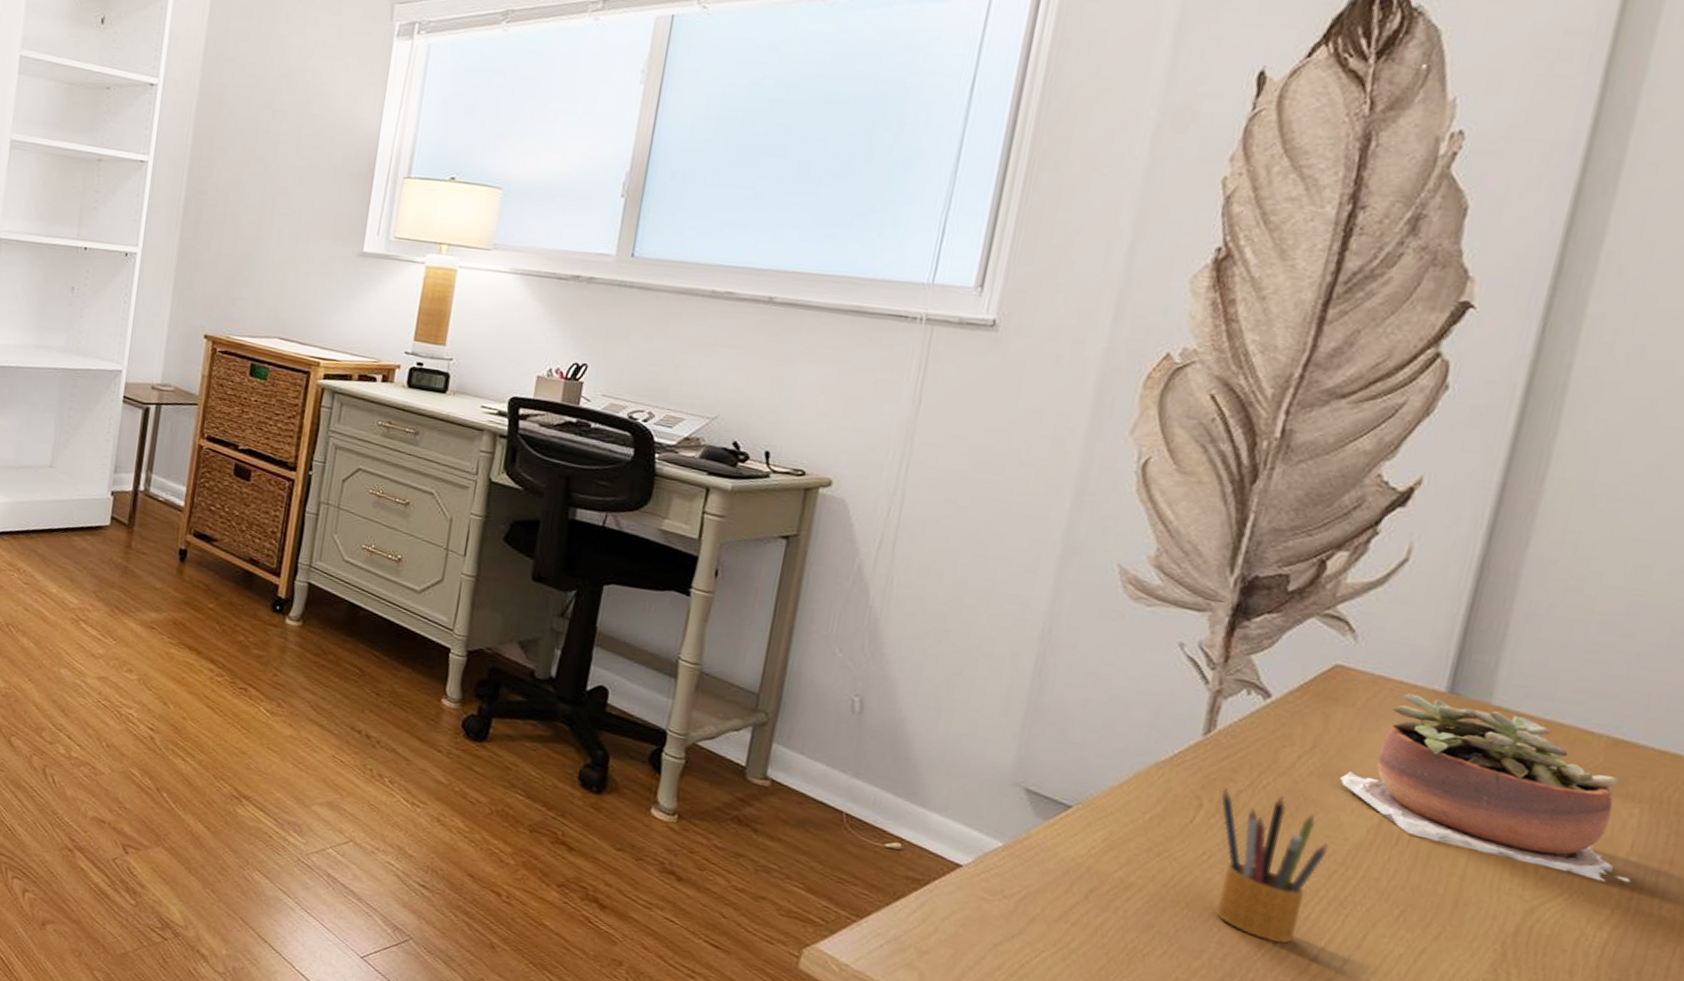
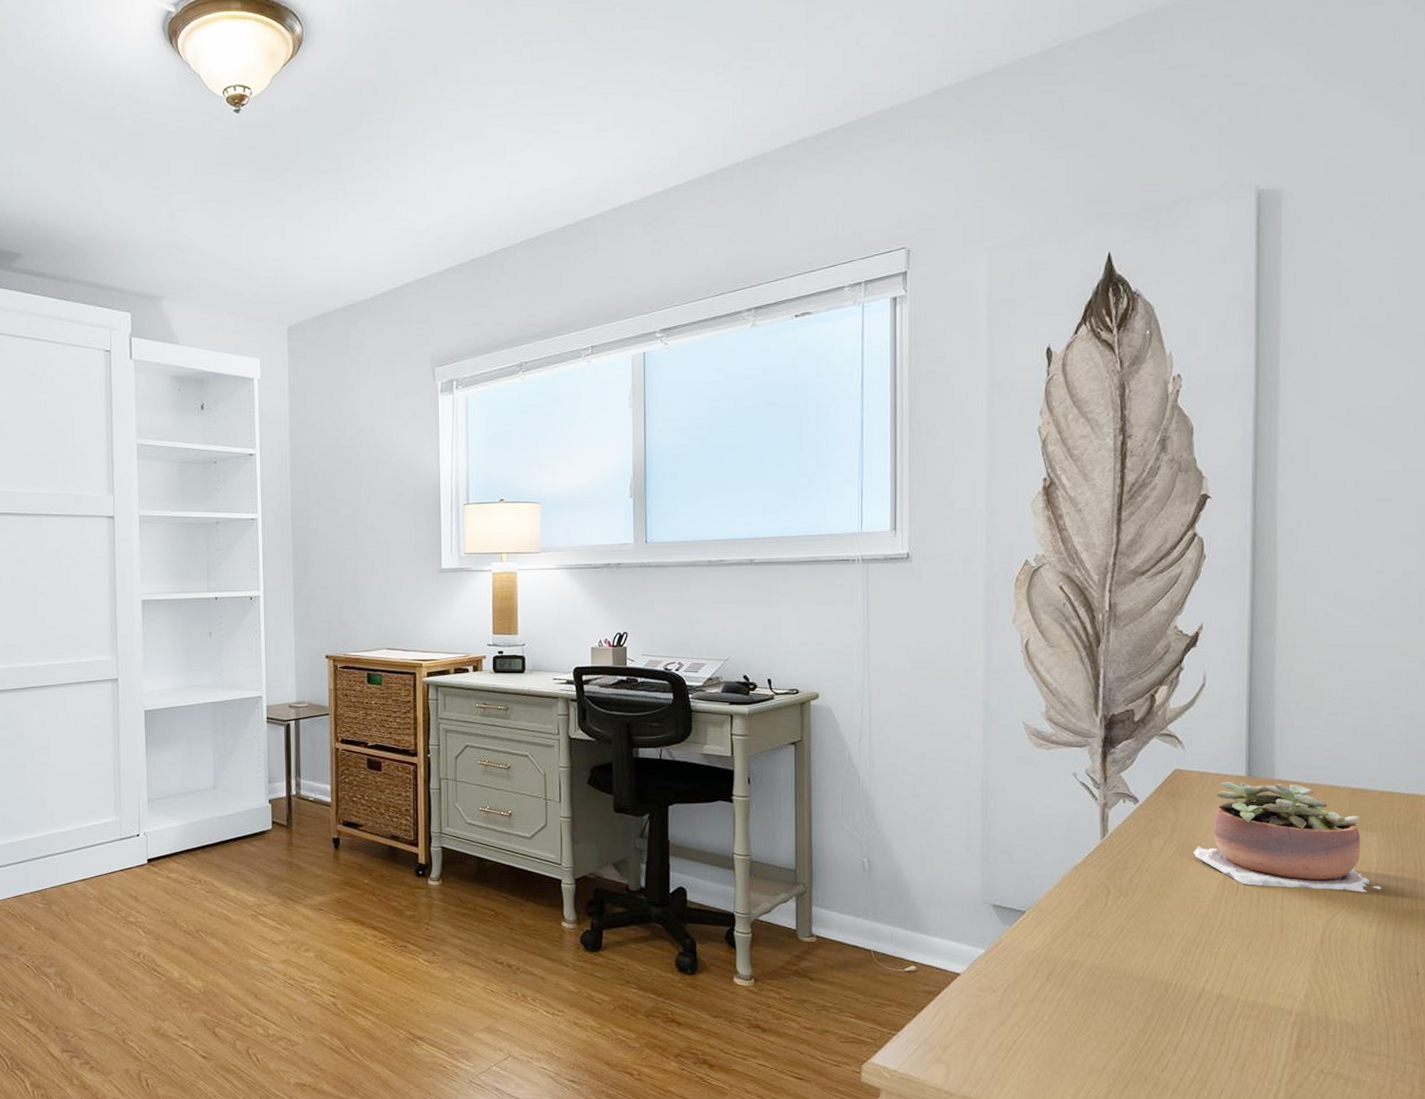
pencil box: present [1216,788,1329,944] -> none [1122,873,1196,985]

